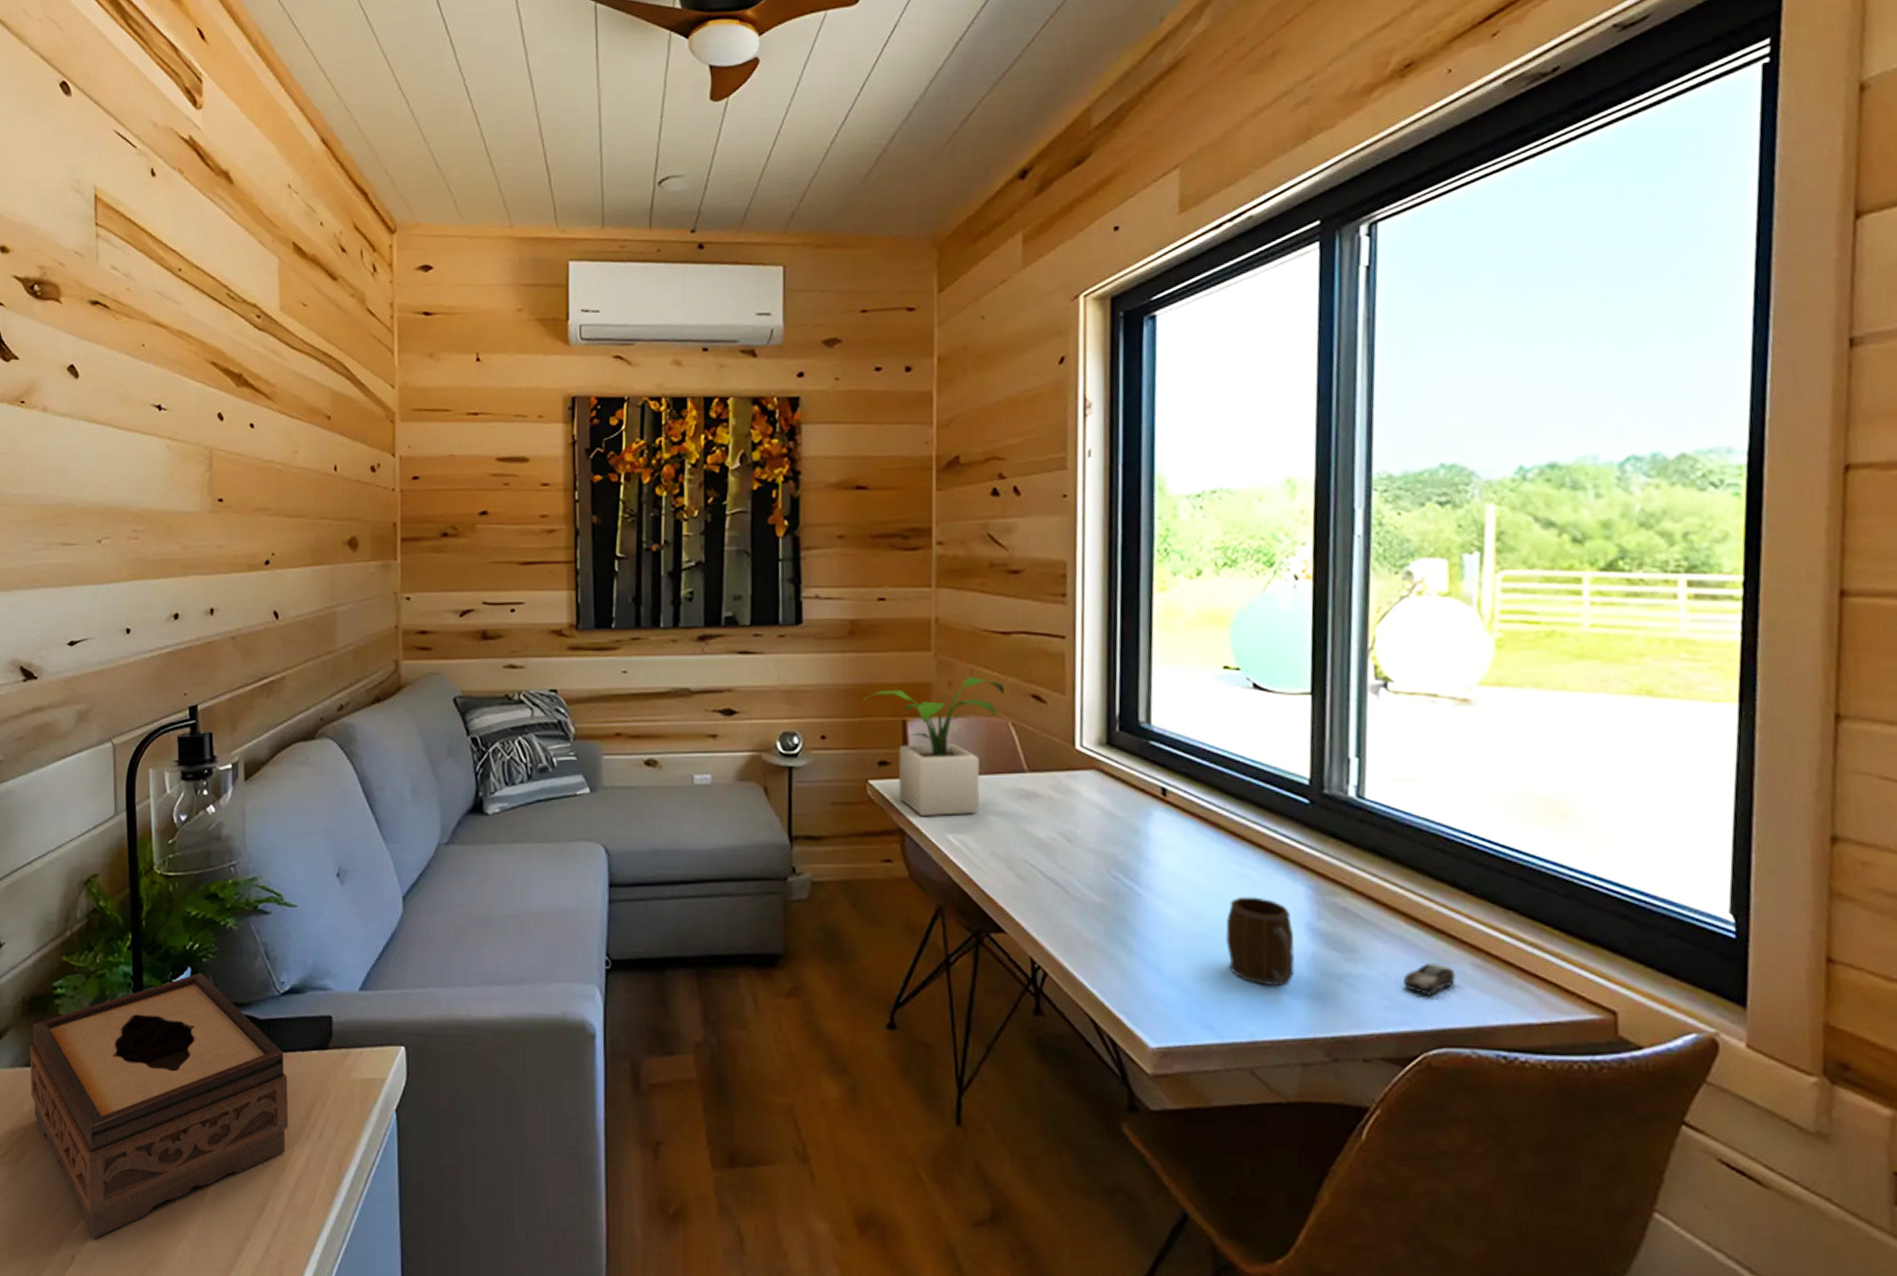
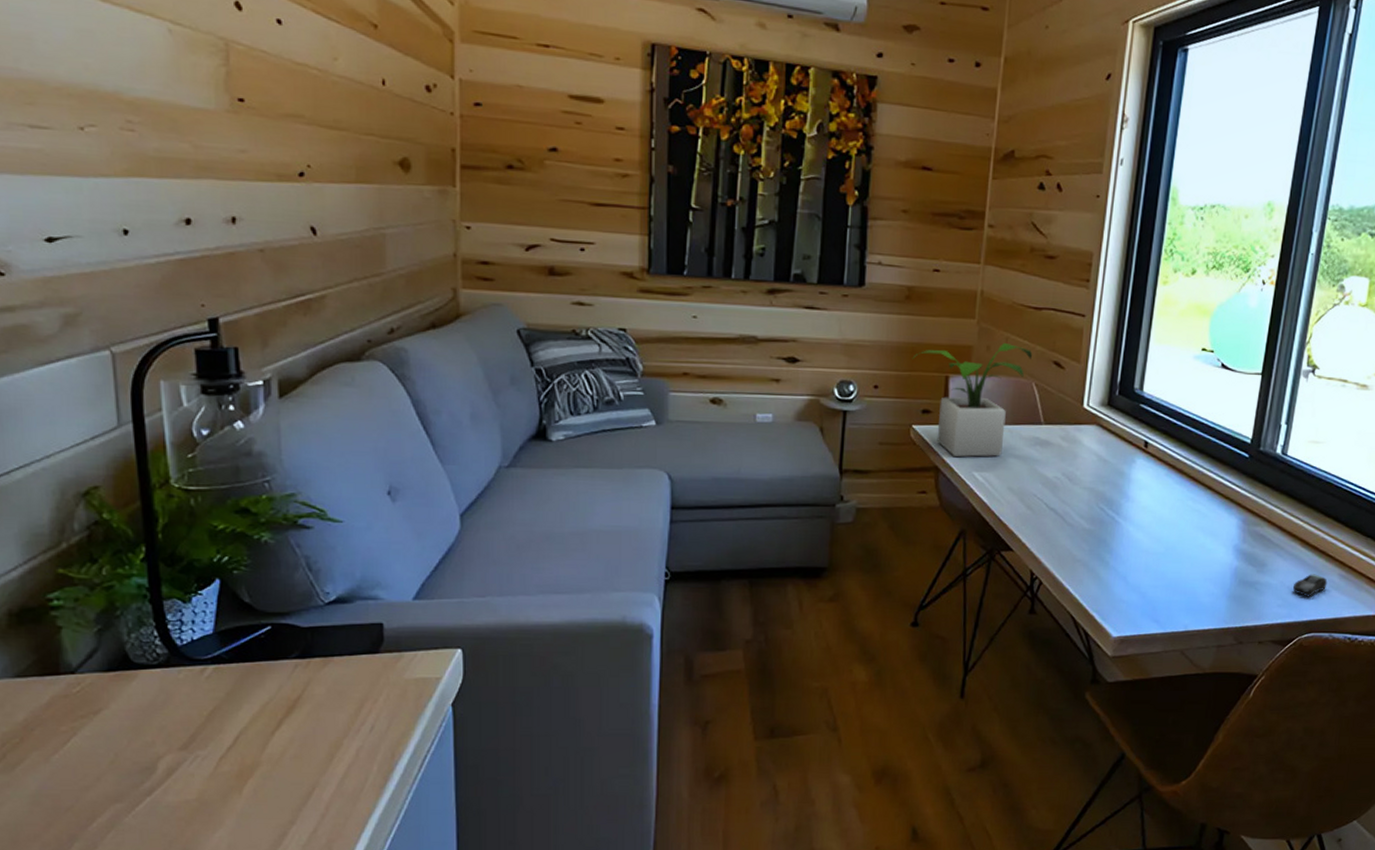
tissue box: present [30,972,288,1240] -> none [21,584,336,835]
mug: present [1225,896,1295,986] -> none [1176,525,1225,591]

